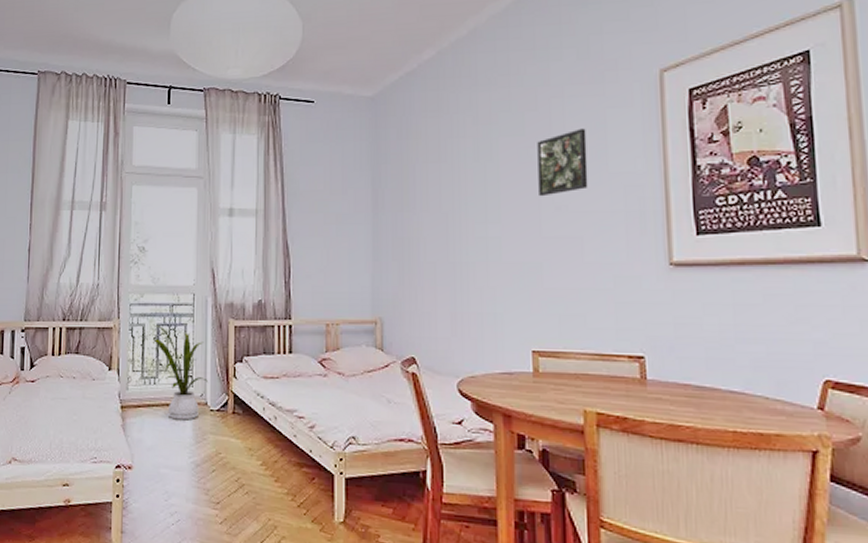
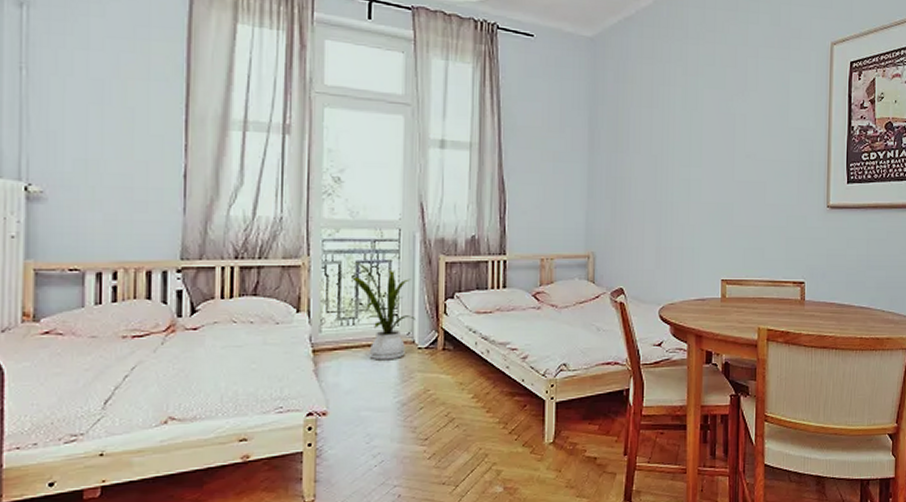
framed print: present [537,128,588,197] -> none [734,87,774,145]

